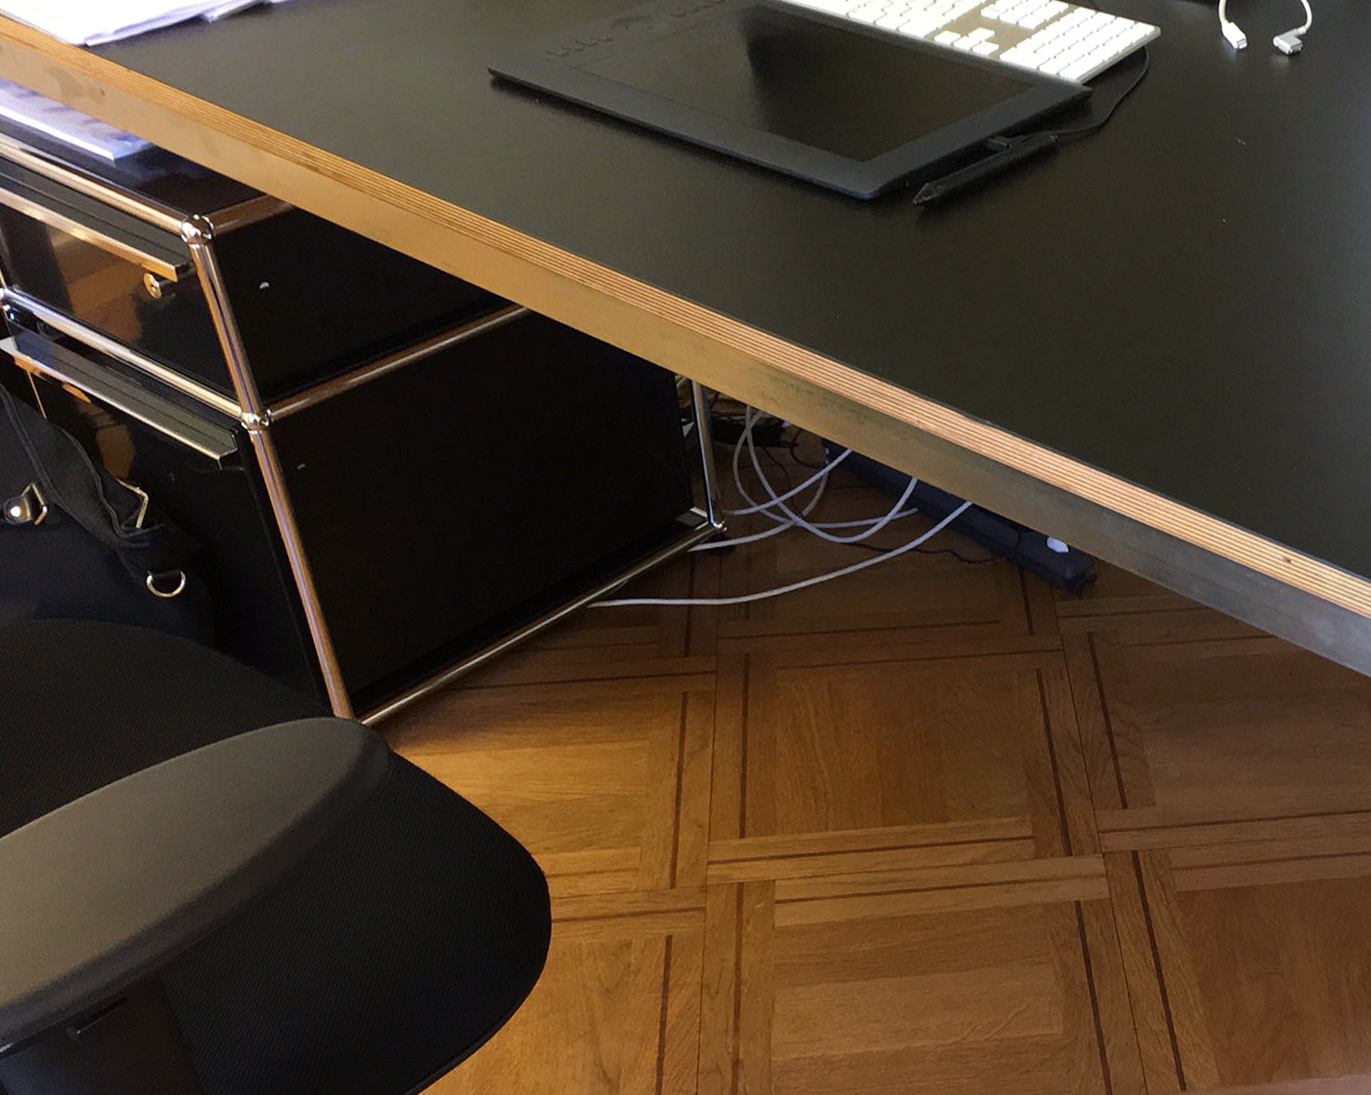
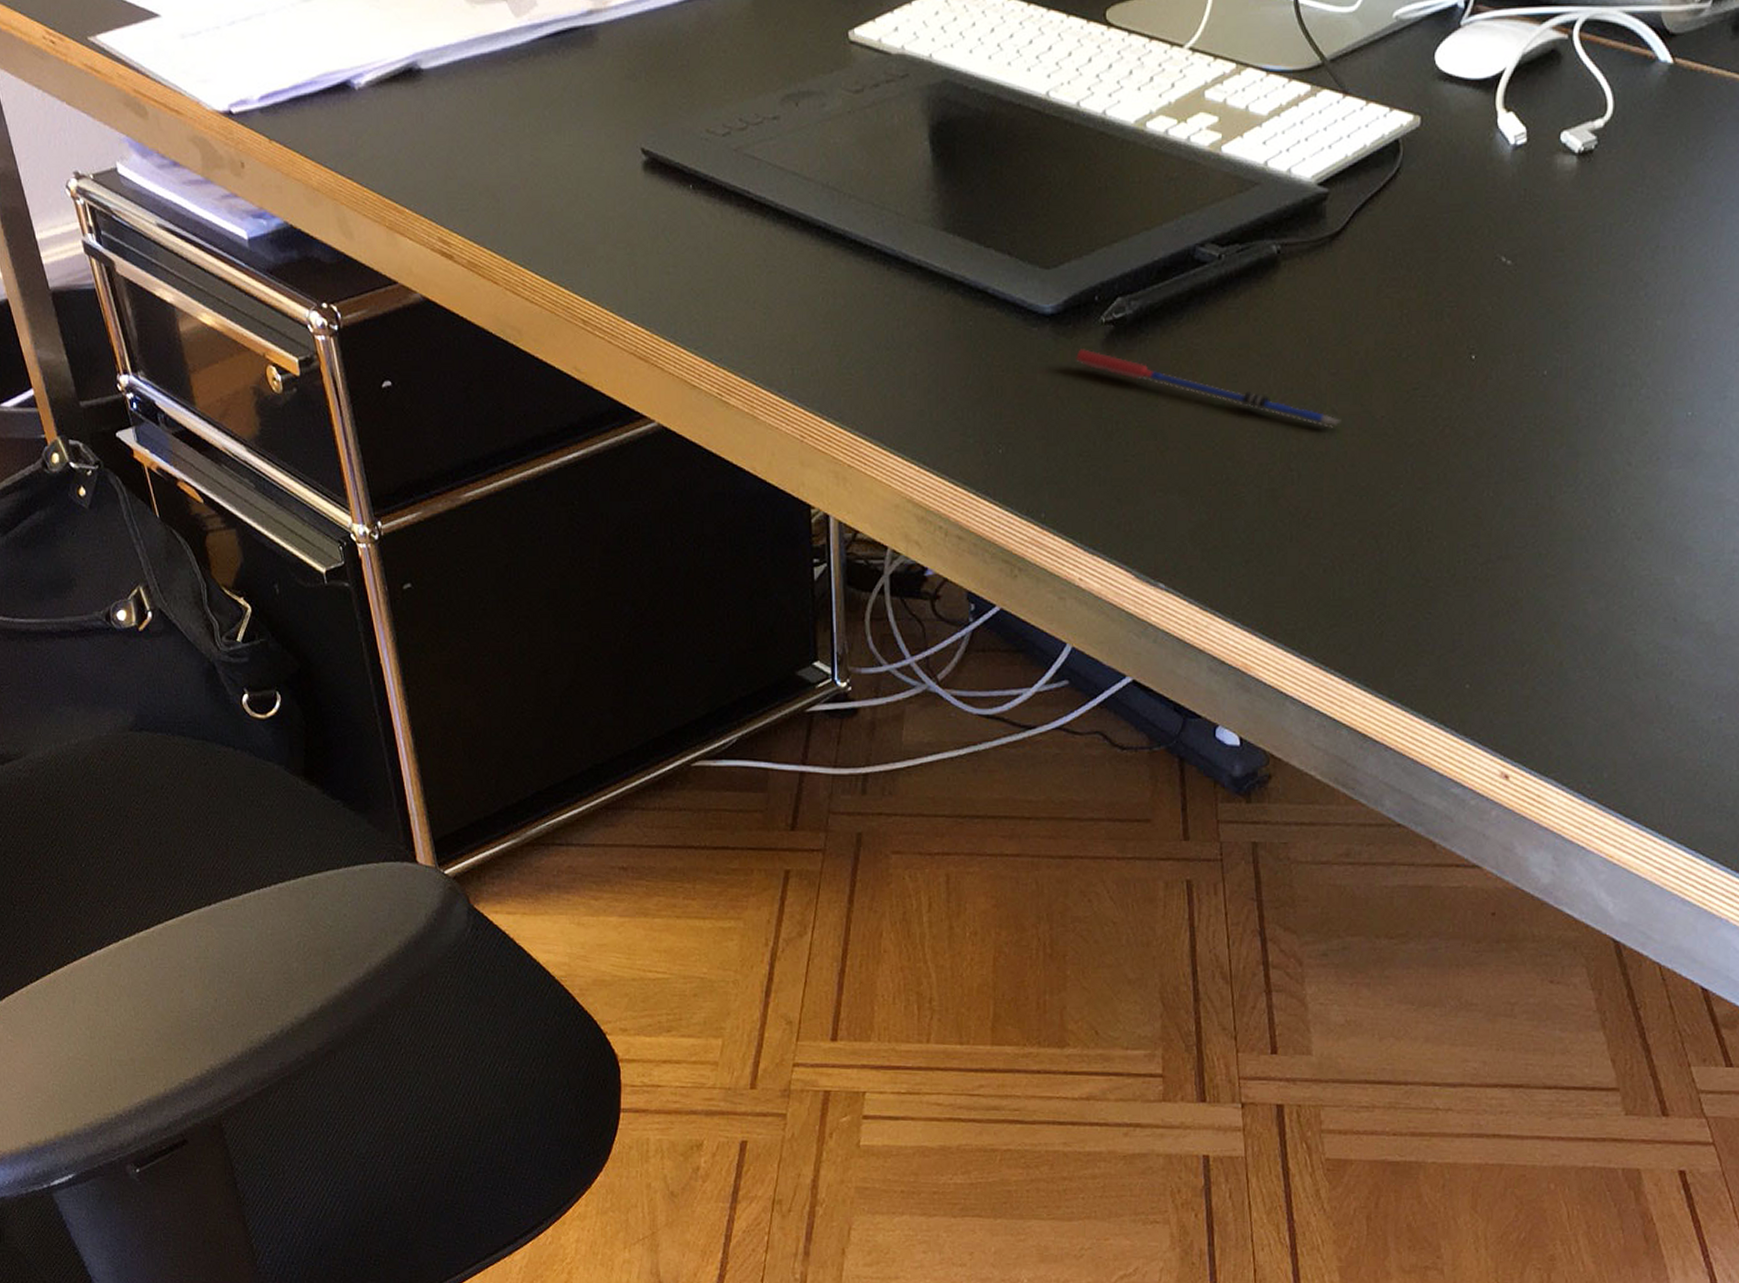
pen: none [895,227,1123,284] -> present [1076,349,1342,428]

